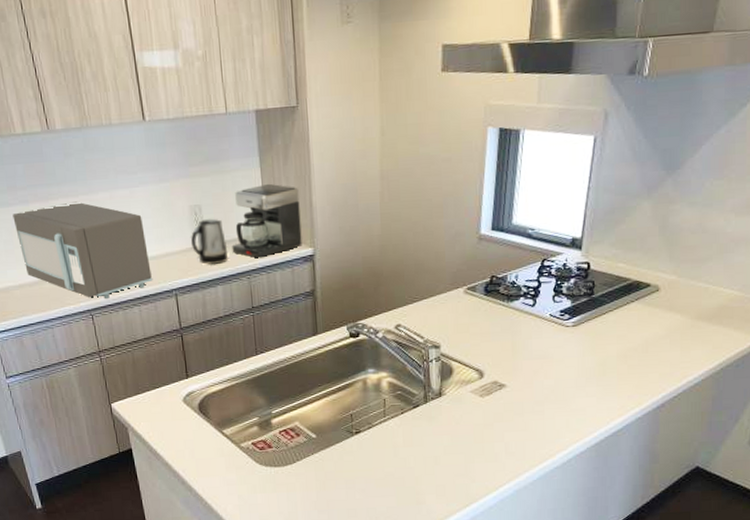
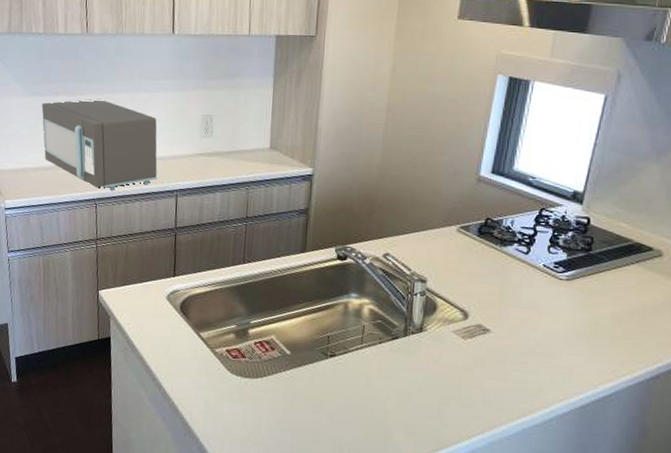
kettle: present [190,218,229,265] -> none [197,128,232,173]
coffee maker: present [232,183,302,259] -> none [235,103,307,172]

